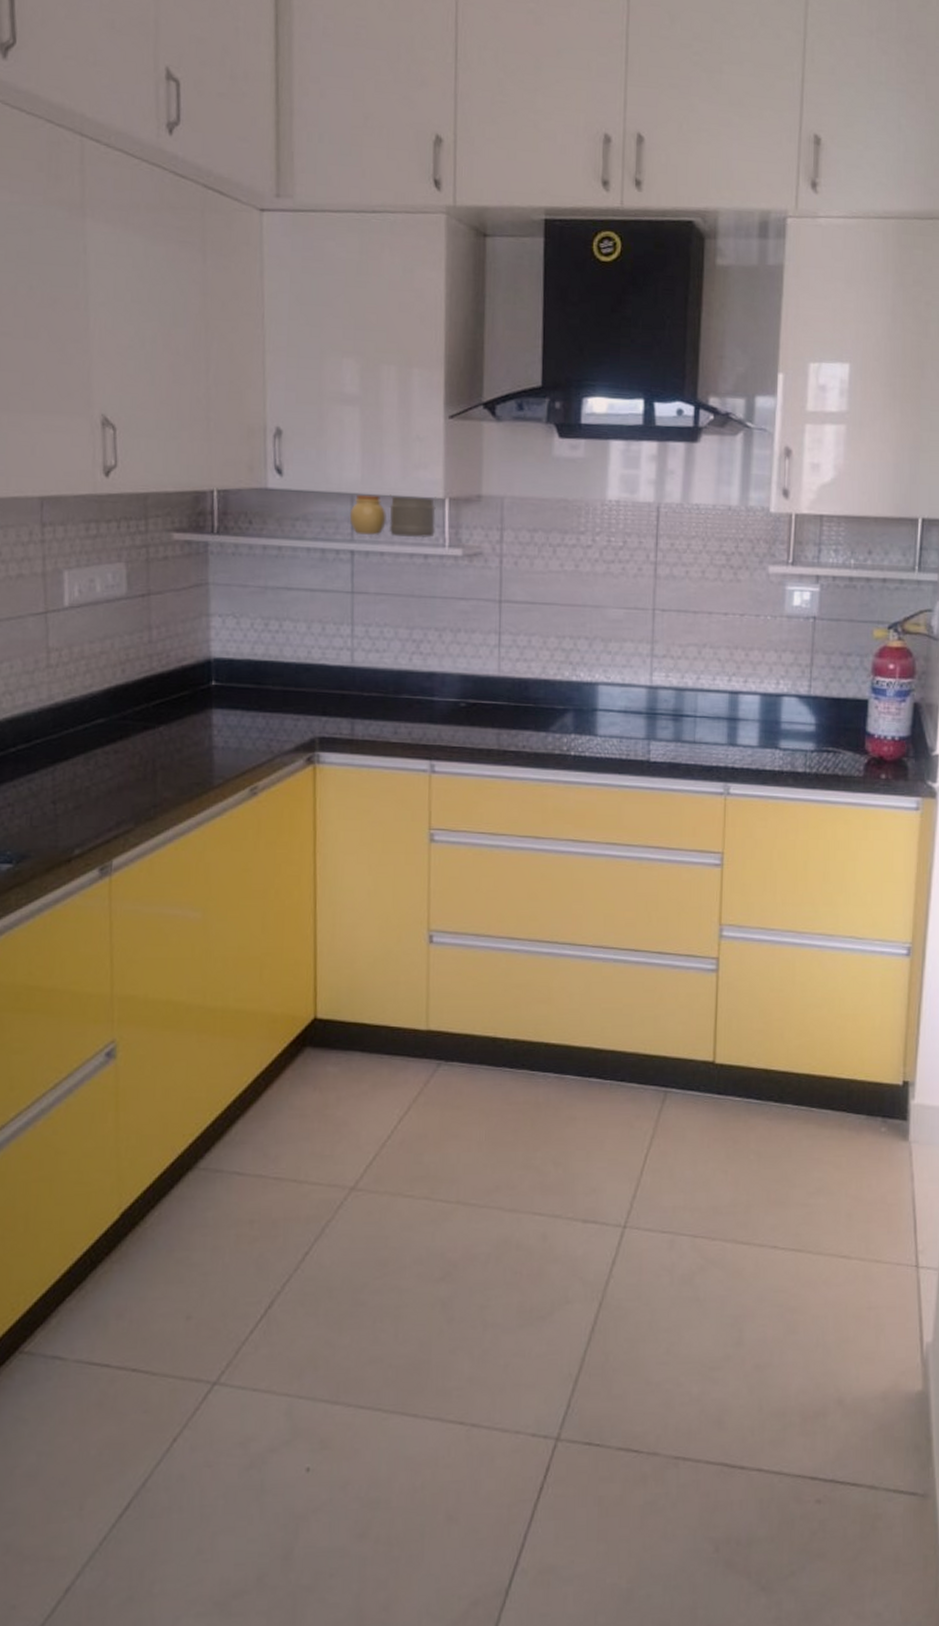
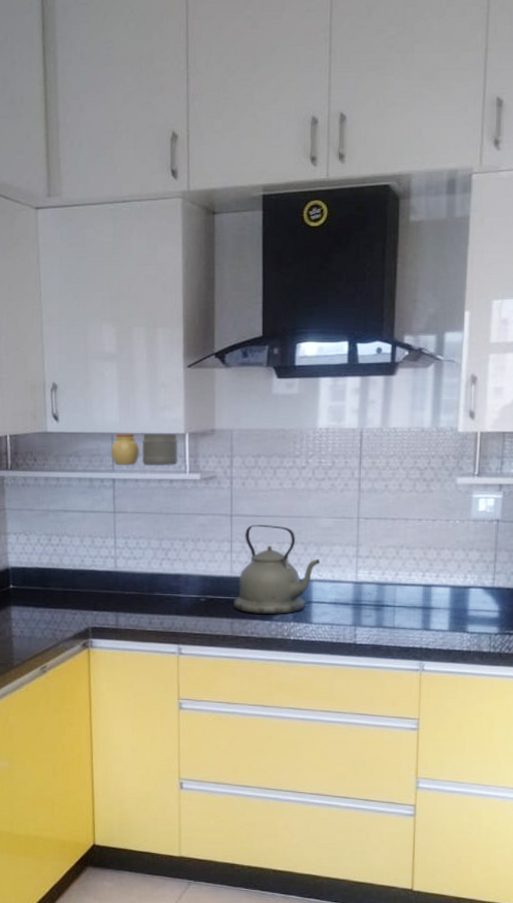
kettle: none [500,613,609,725] -> present [233,524,321,615]

